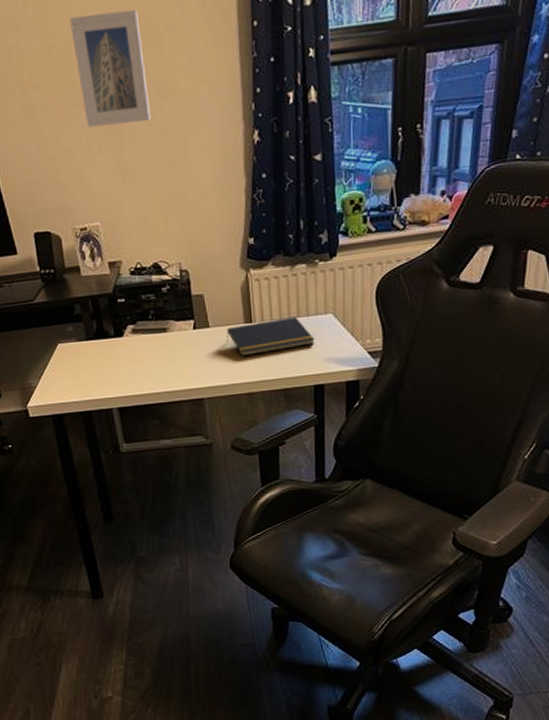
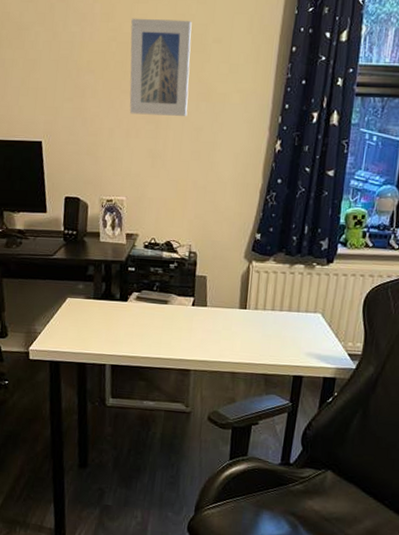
notepad: present [226,316,315,357] -> none [220,309,301,339]

